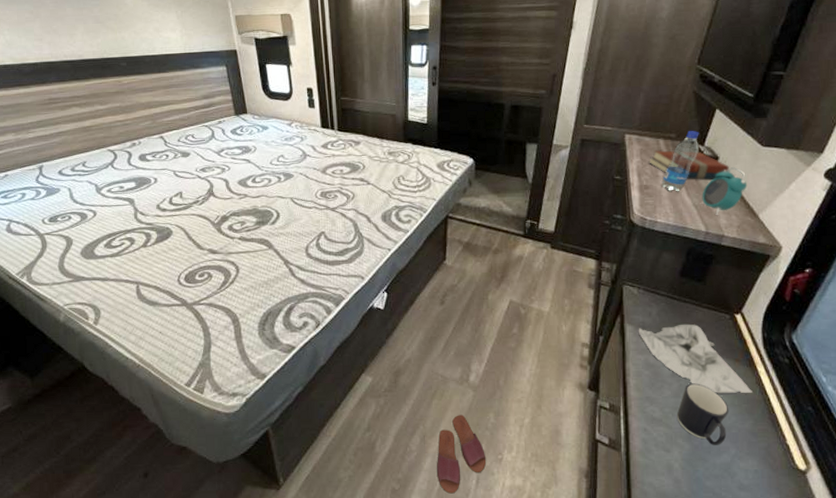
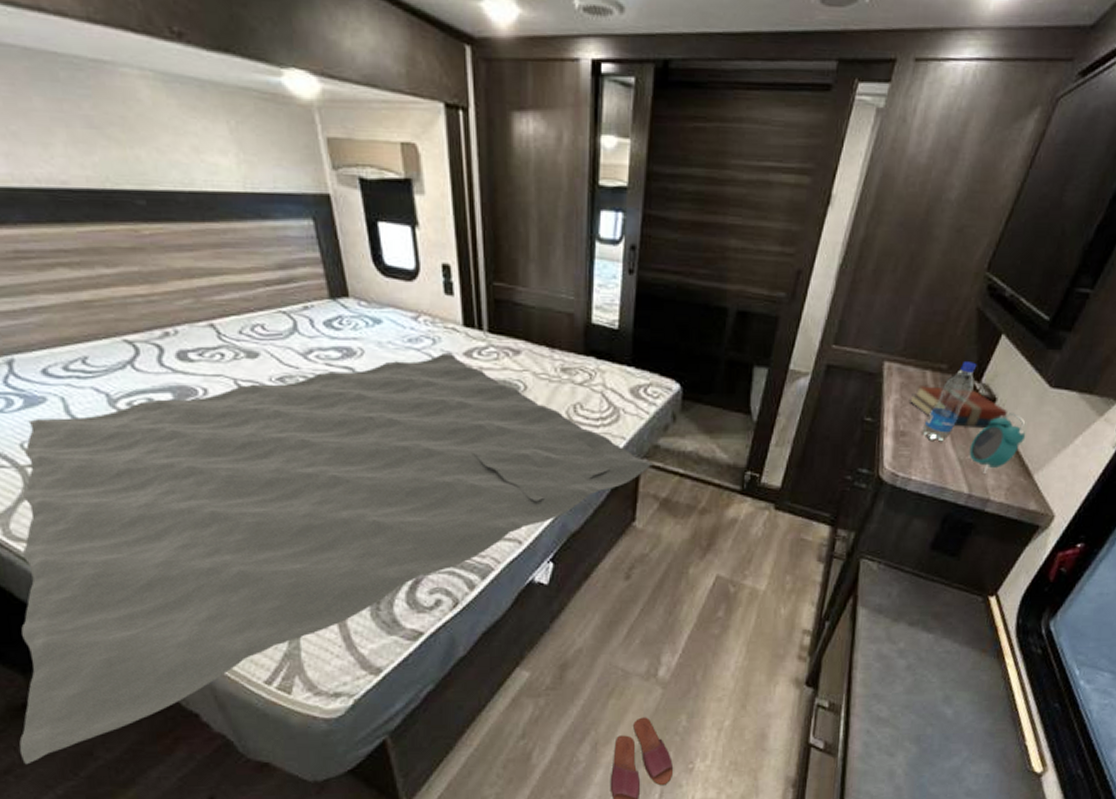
blanket: none [23,146,458,445] -> present [19,352,654,765]
tissue: present [638,324,752,393] -> none [872,607,996,689]
mug: present [676,383,729,445] -> none [906,677,968,748]

